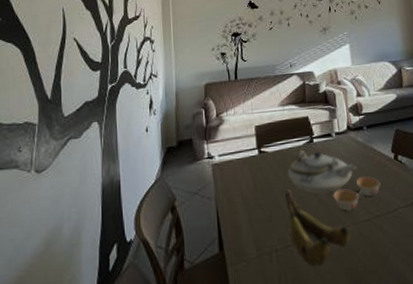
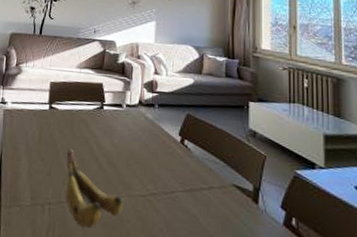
teapot: present [287,149,381,211] -> none [73,113,162,183]

